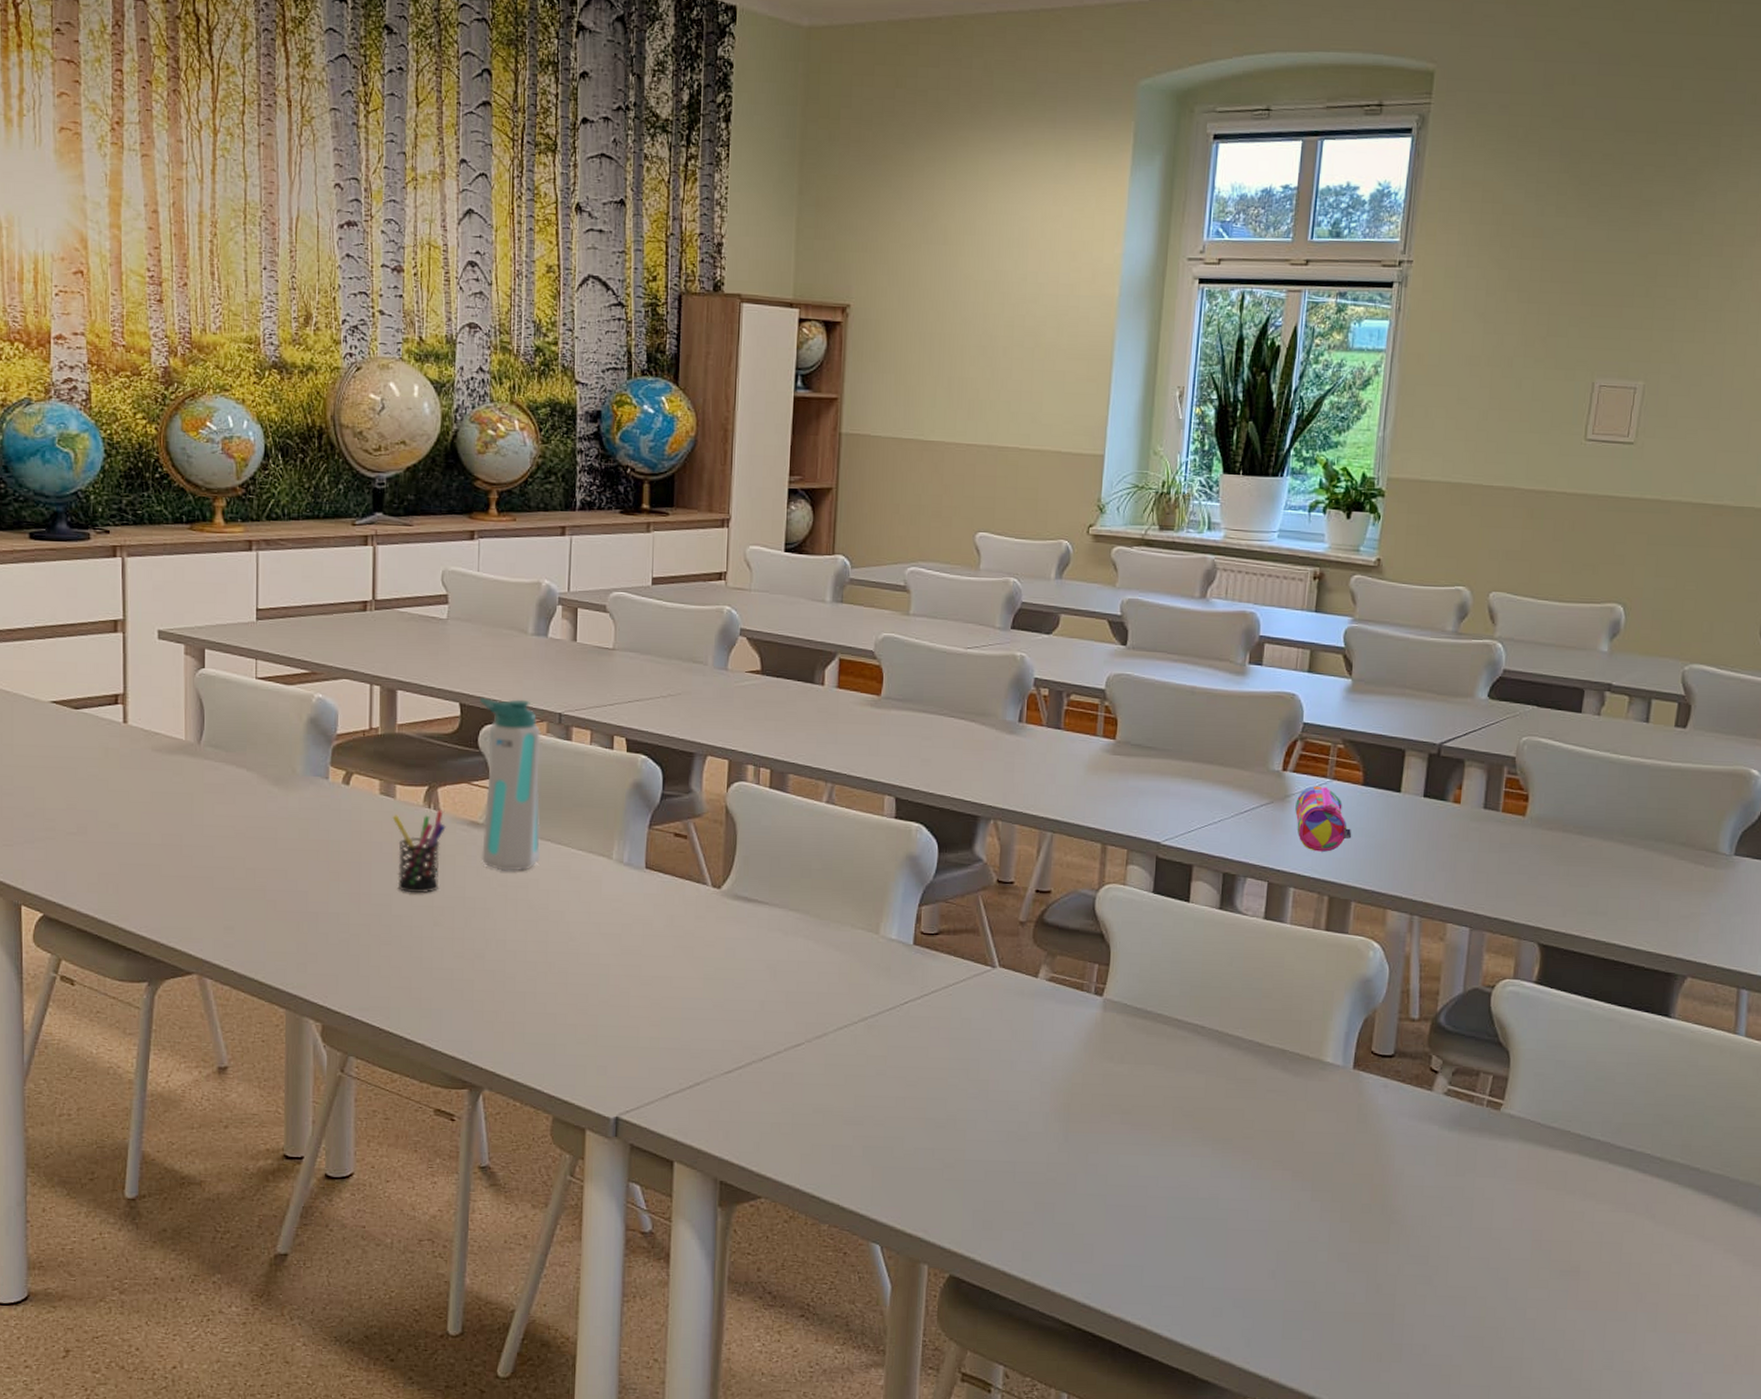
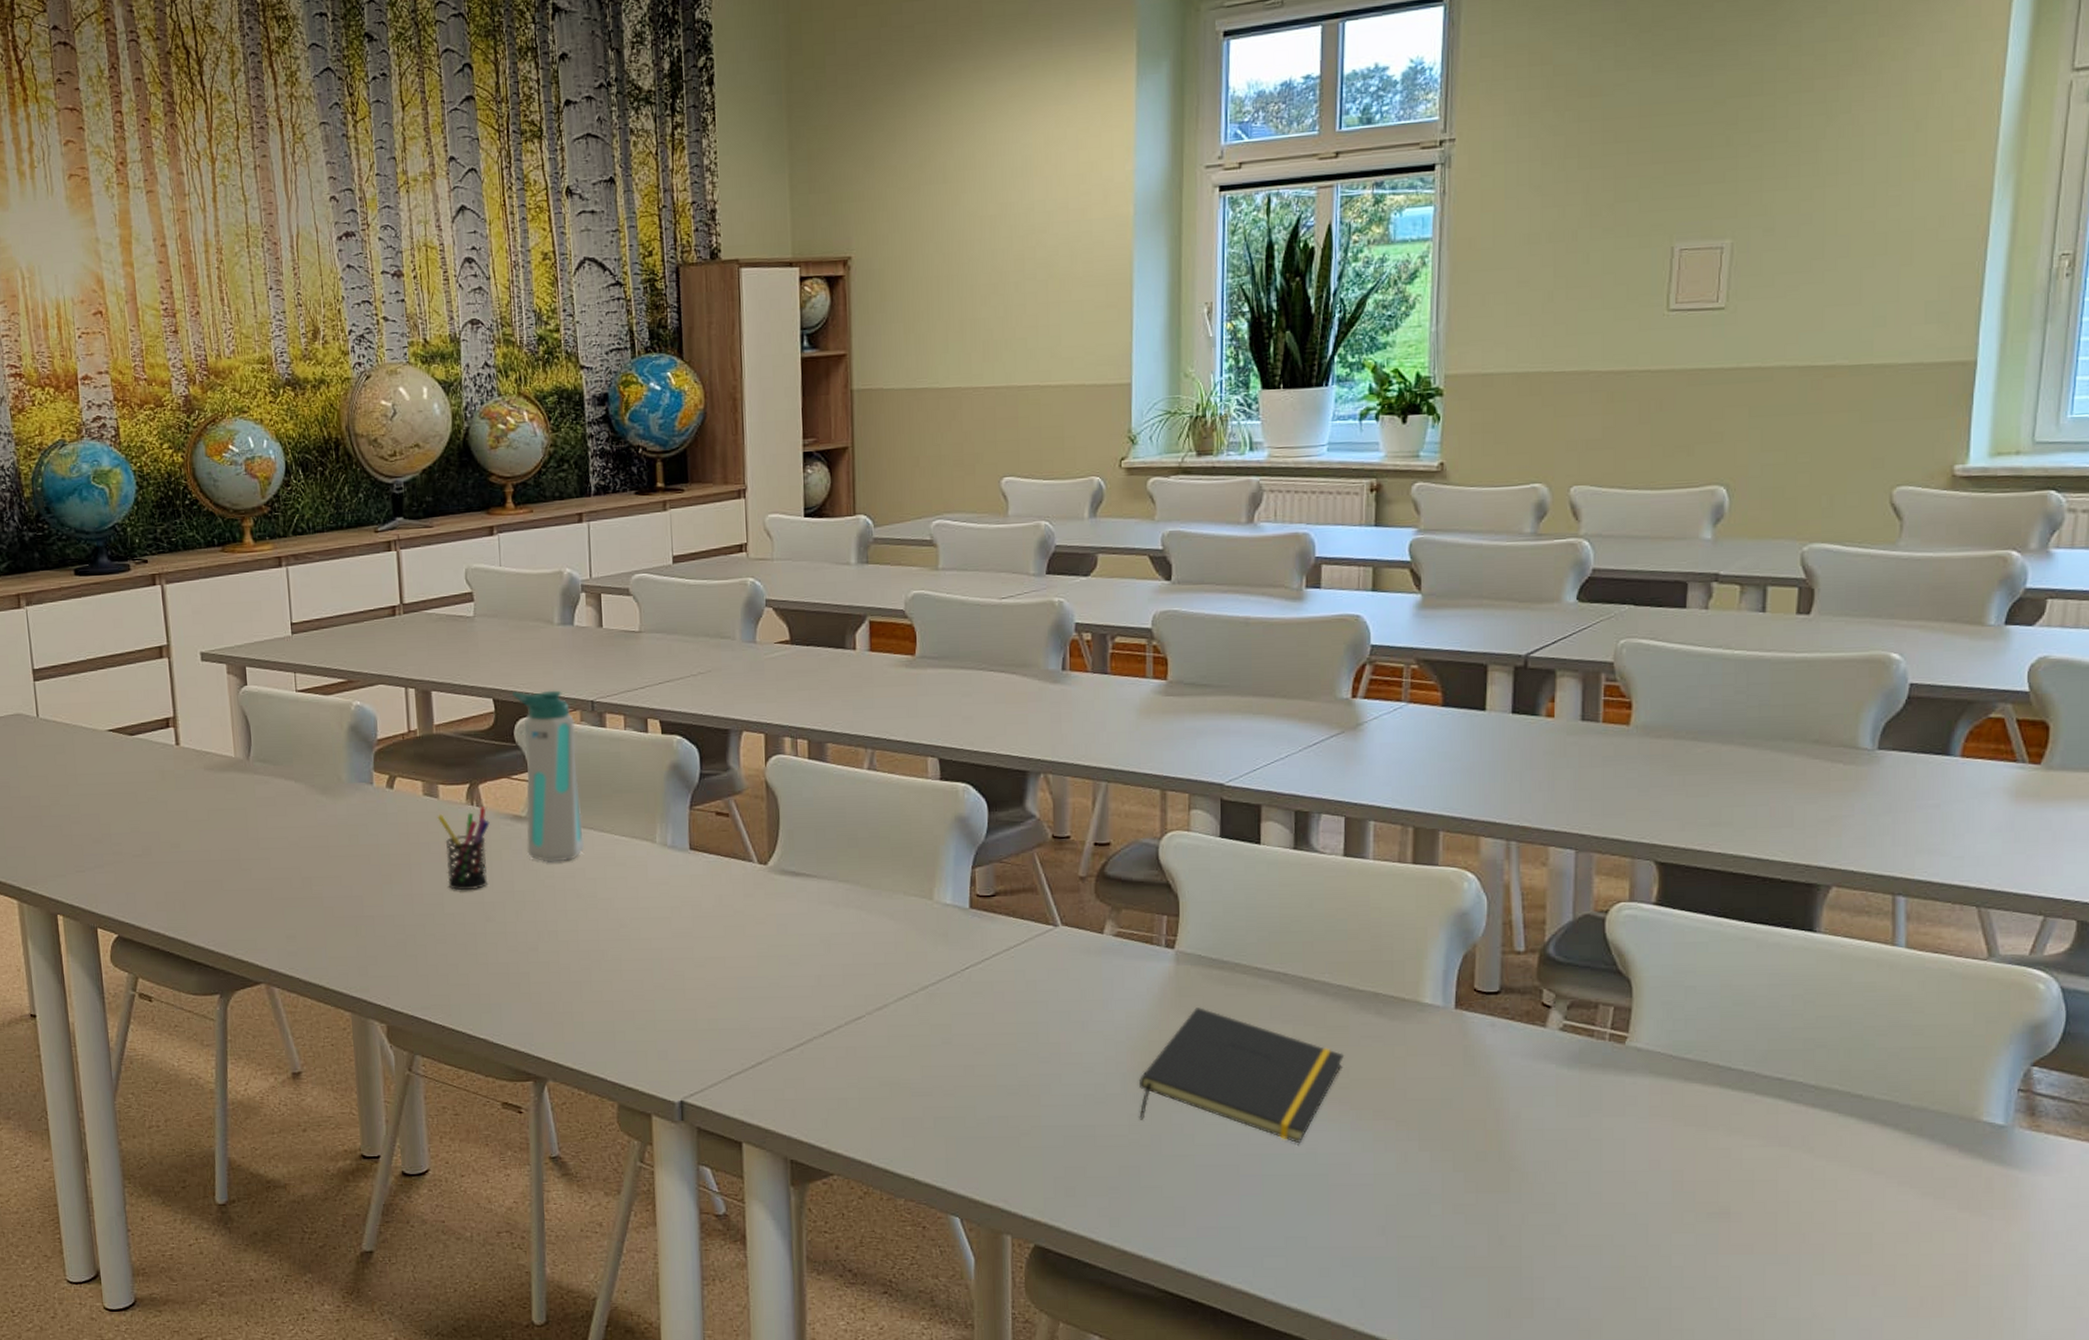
notepad: none [1057,1054,1251,1189] -> present [1139,1007,1345,1144]
pencil case: present [1295,785,1352,852] -> none [1369,710,1435,781]

